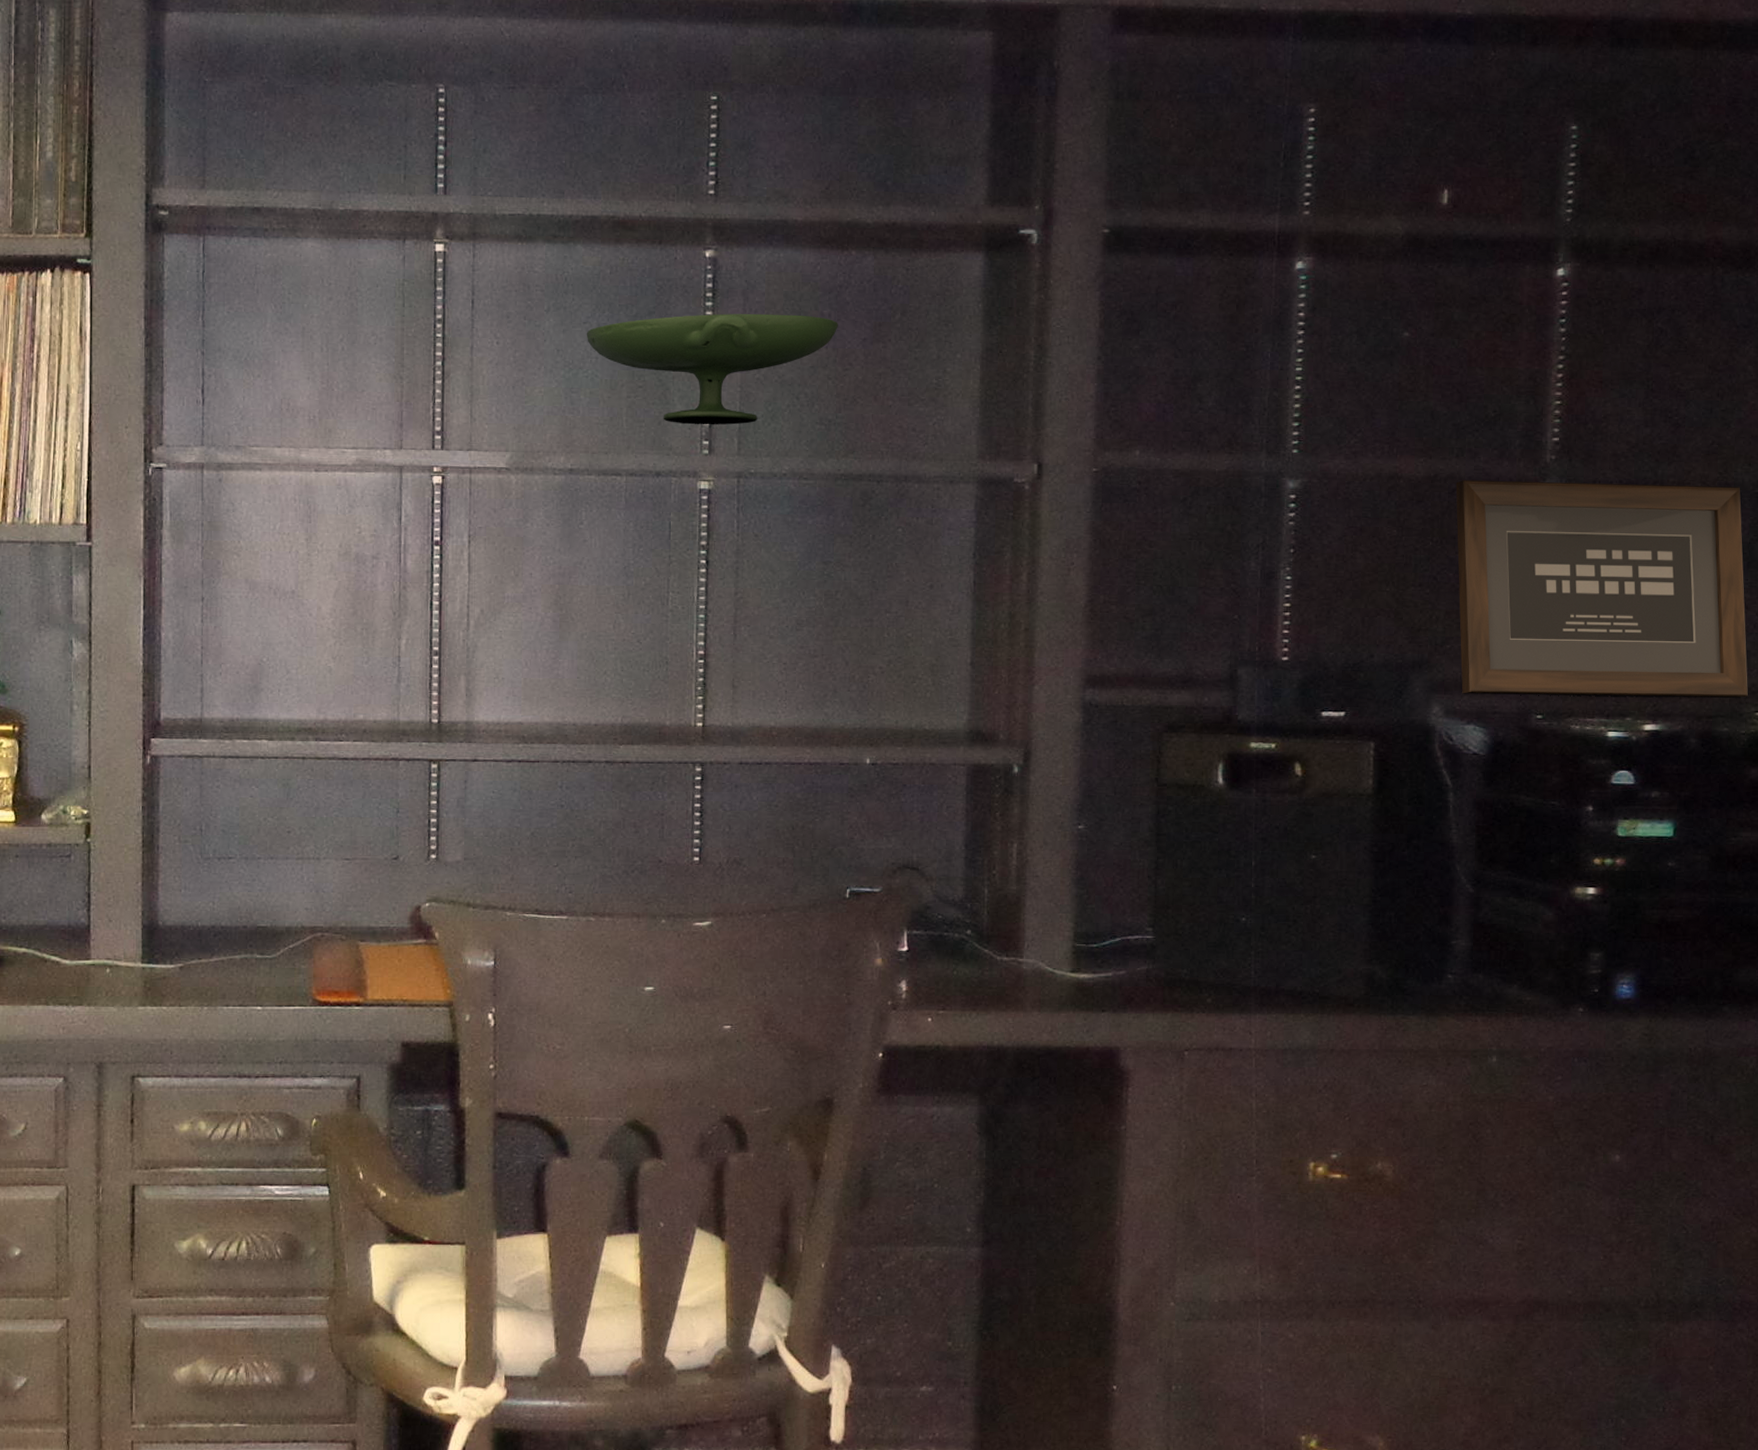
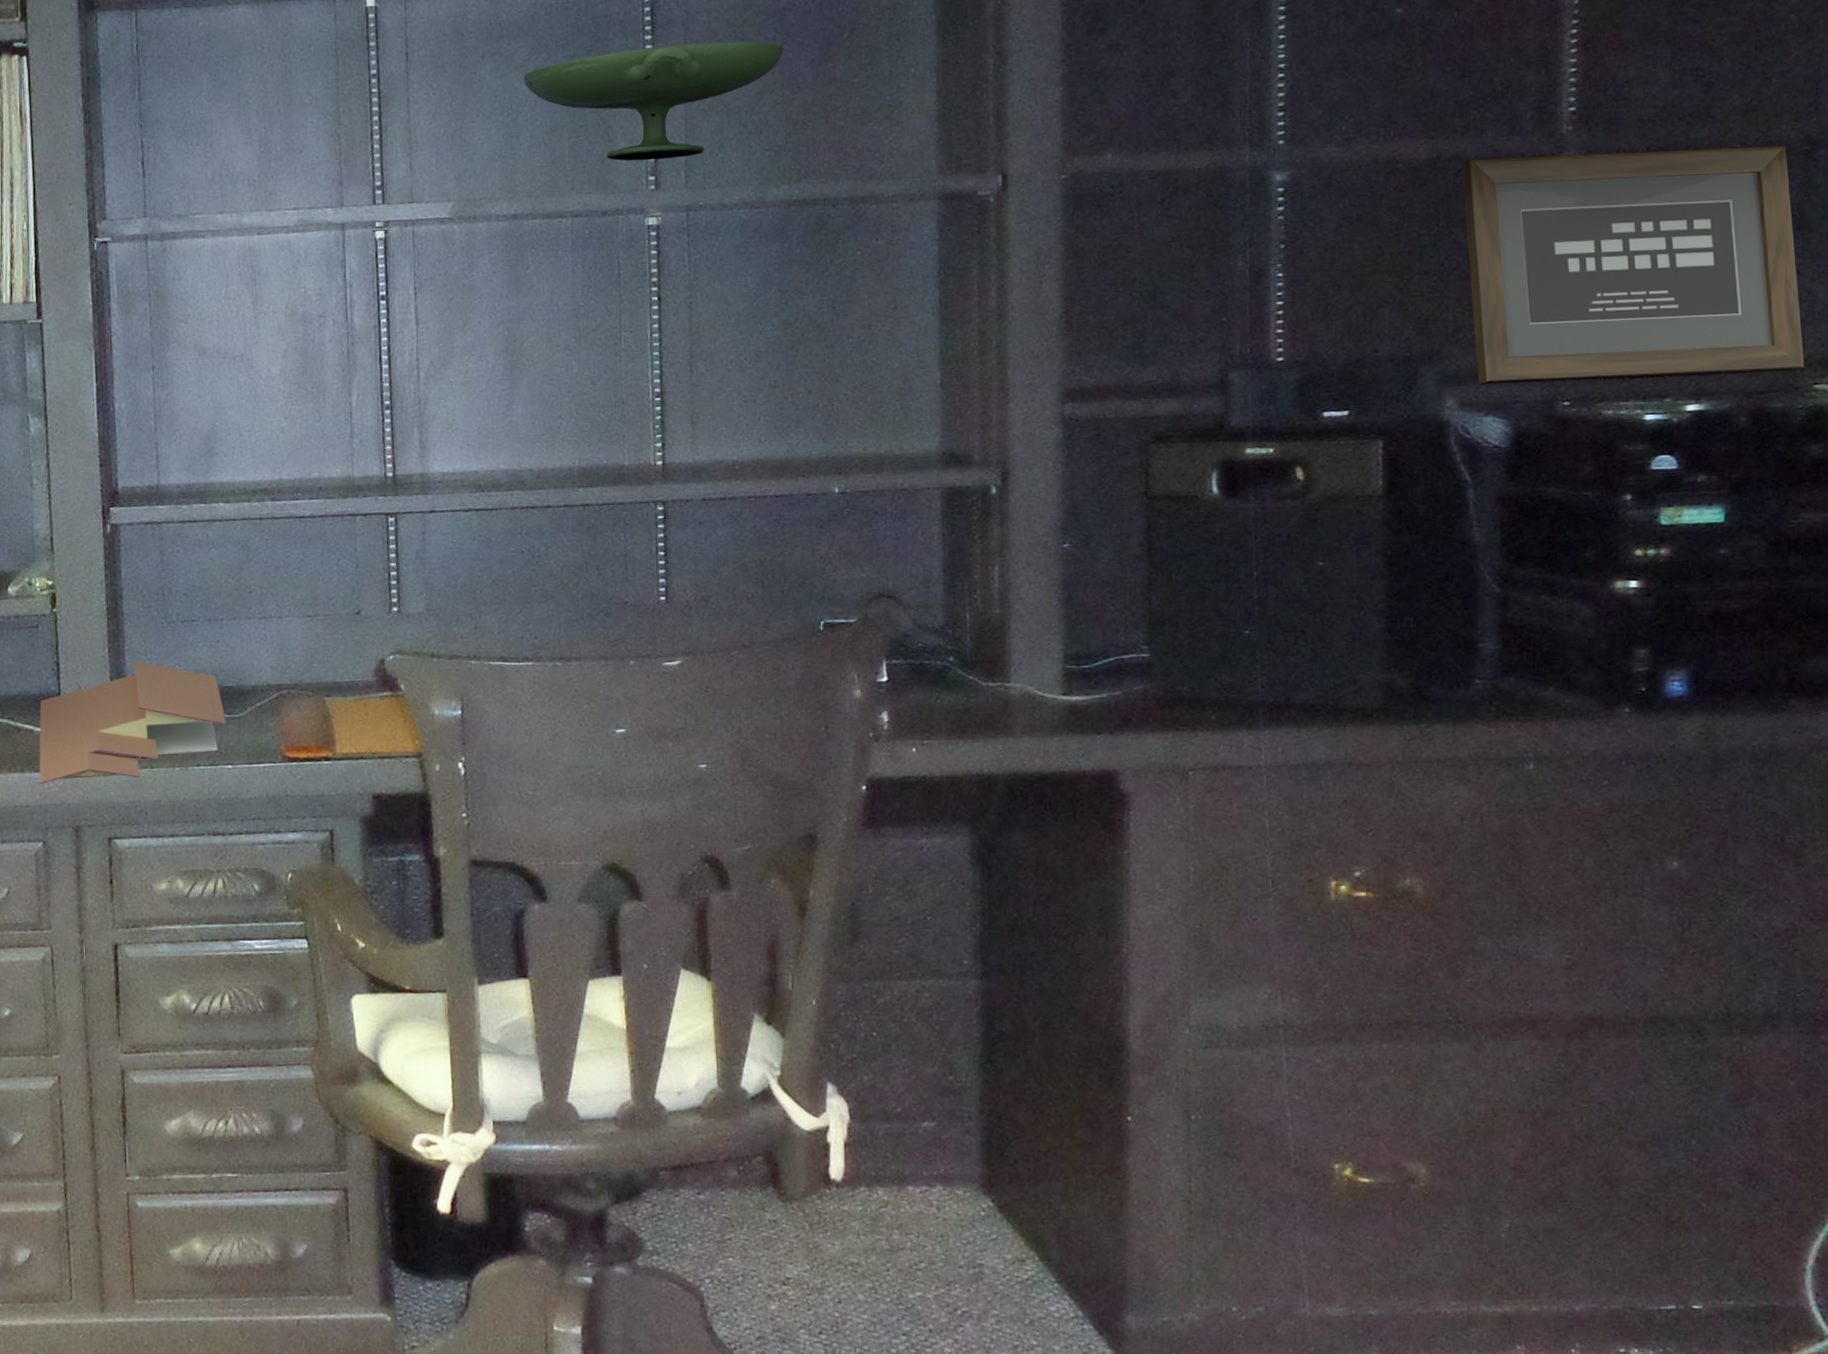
papers: none [63,895,258,1019] -> present [39,660,226,785]

